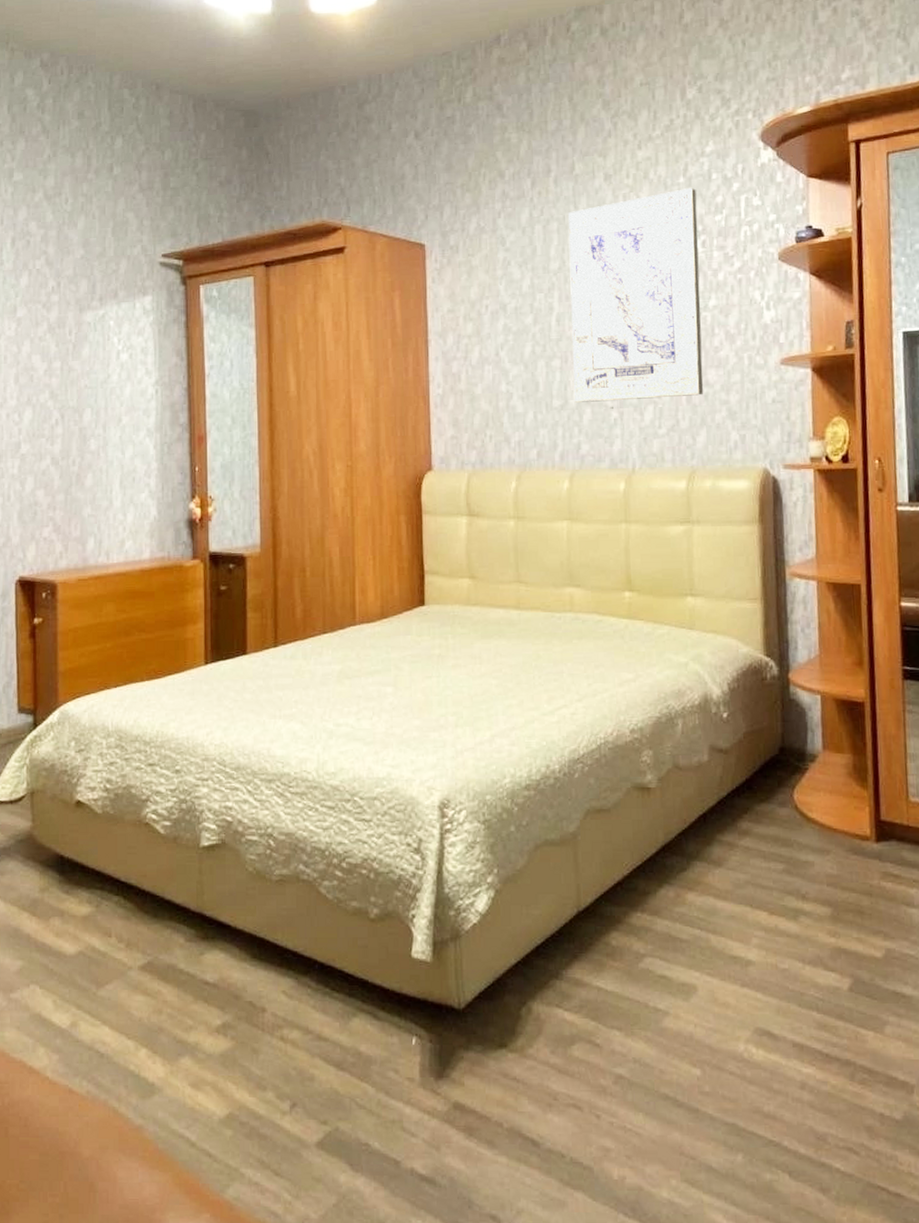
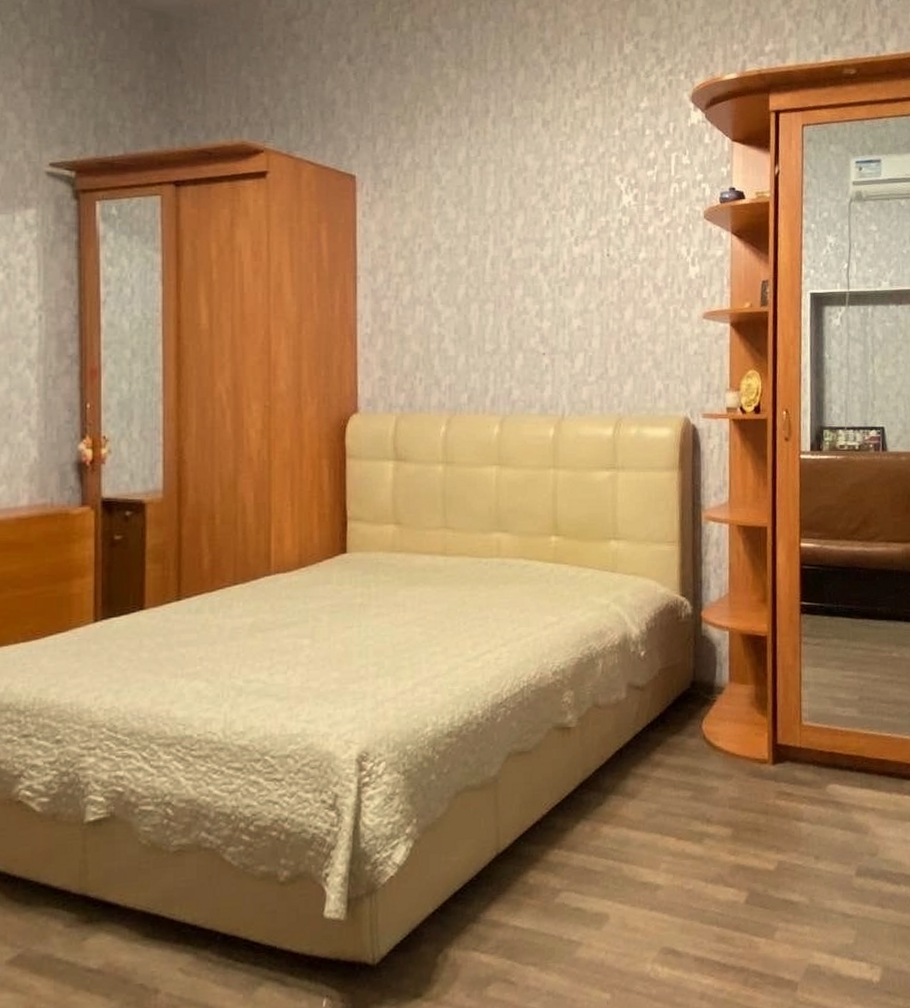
wall art: present [568,187,704,403] -> none [505,141,632,347]

